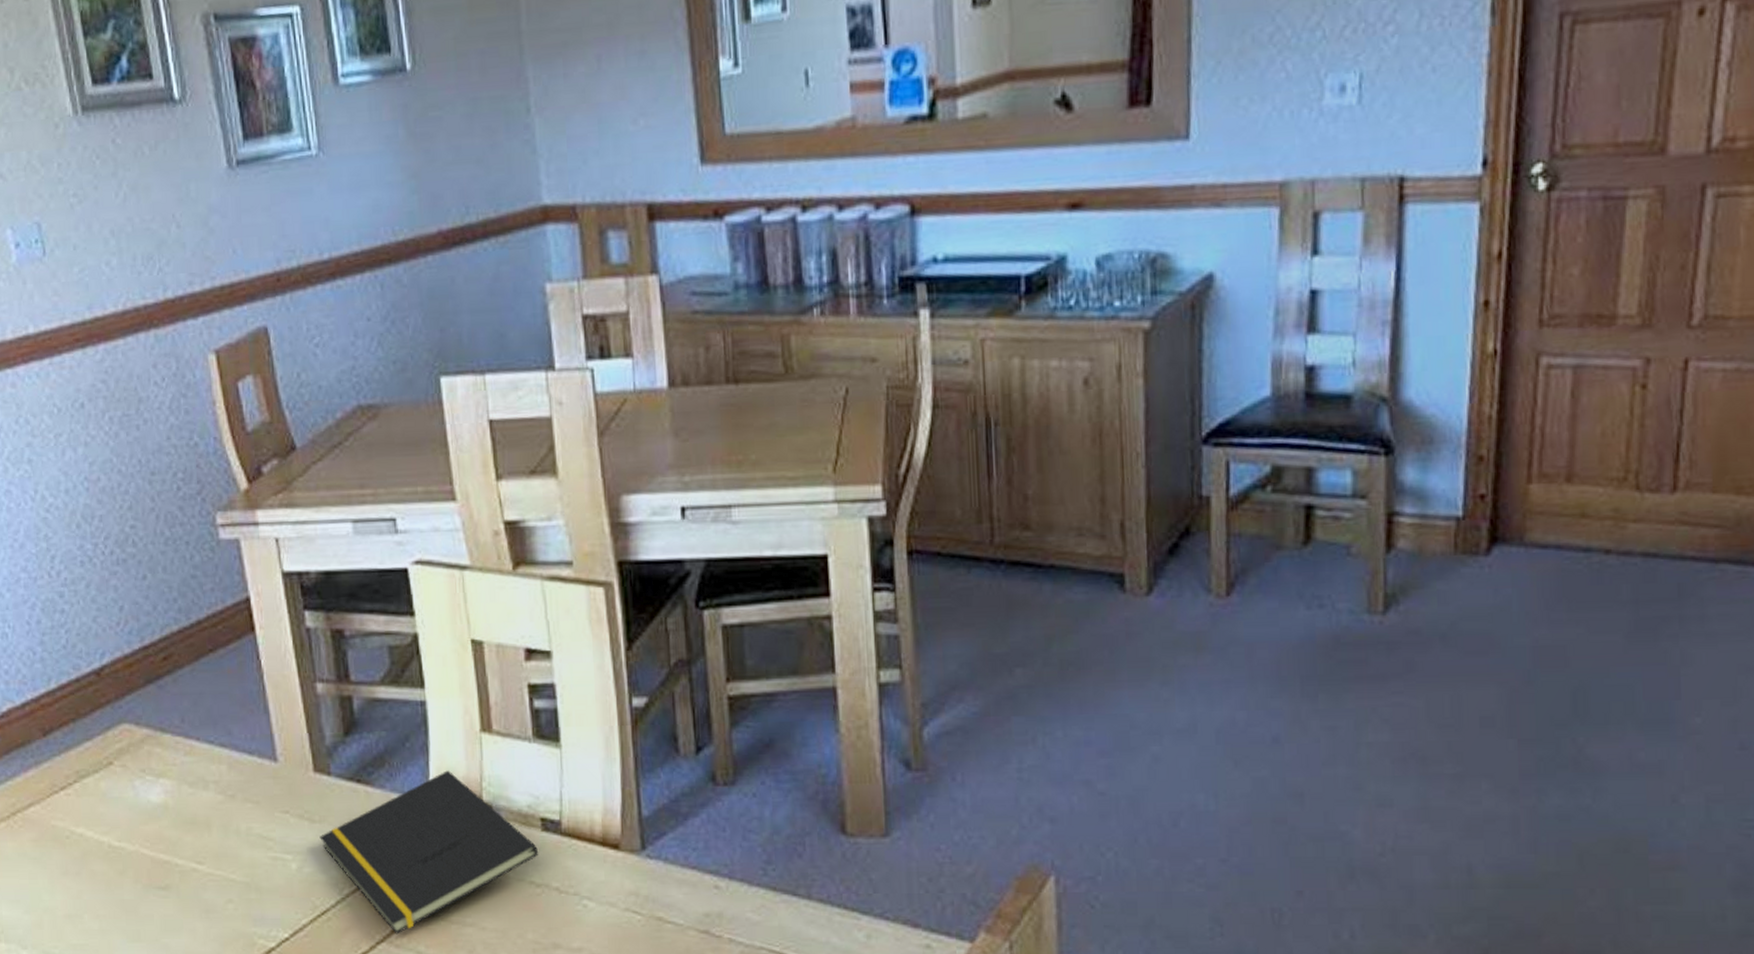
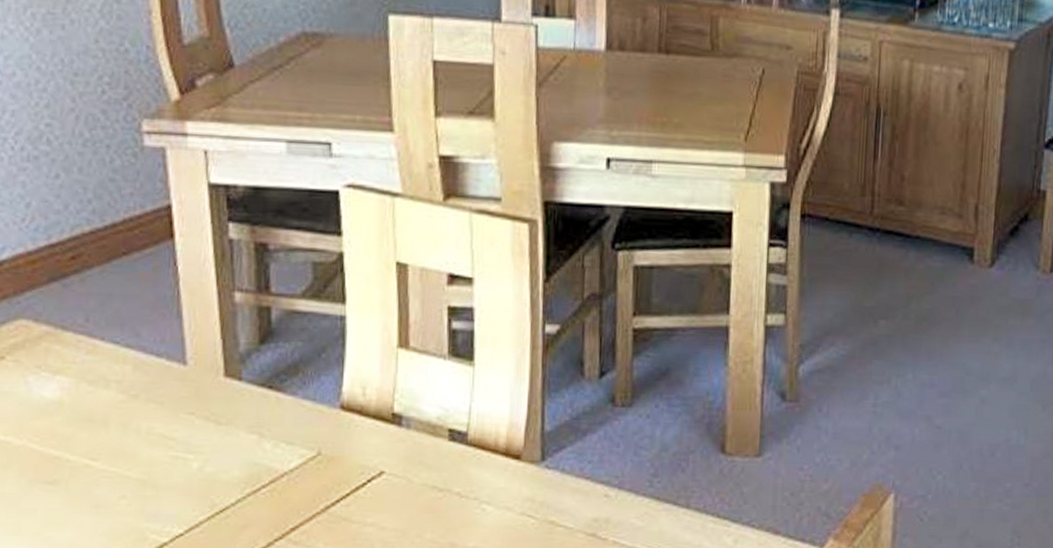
notepad: present [319,770,539,935] -> none [225,381,444,532]

